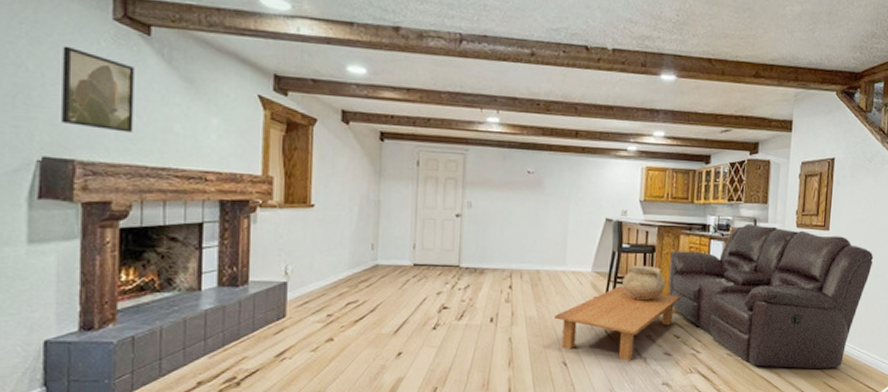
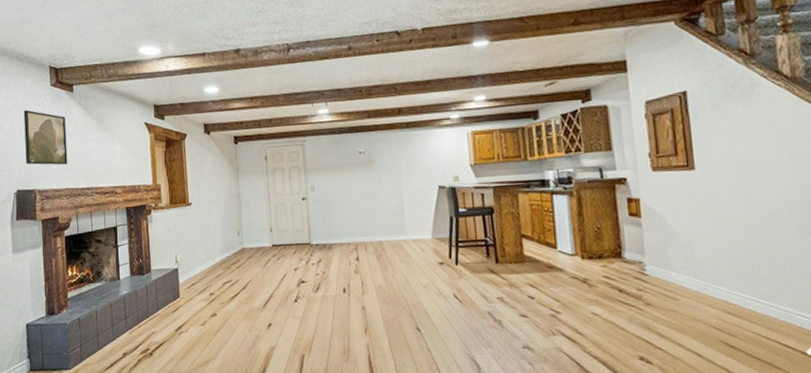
coffee table: present [554,286,680,361] -> none [402,250,528,325]
ceramic pot: present [622,266,666,301] -> none [464,228,511,263]
sofa: present [668,224,874,368] -> none [511,173,762,327]

